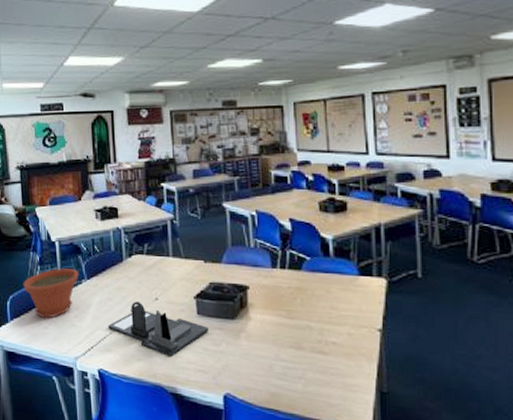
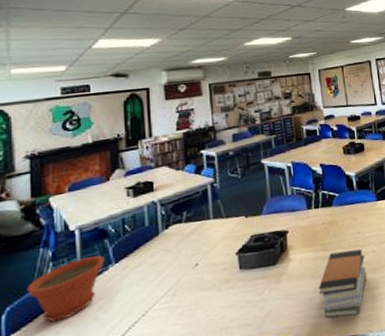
desk organizer: present [108,302,208,358] -> none [140,272,251,322]
book stack: none [279,323,339,400] -> present [318,248,367,319]

